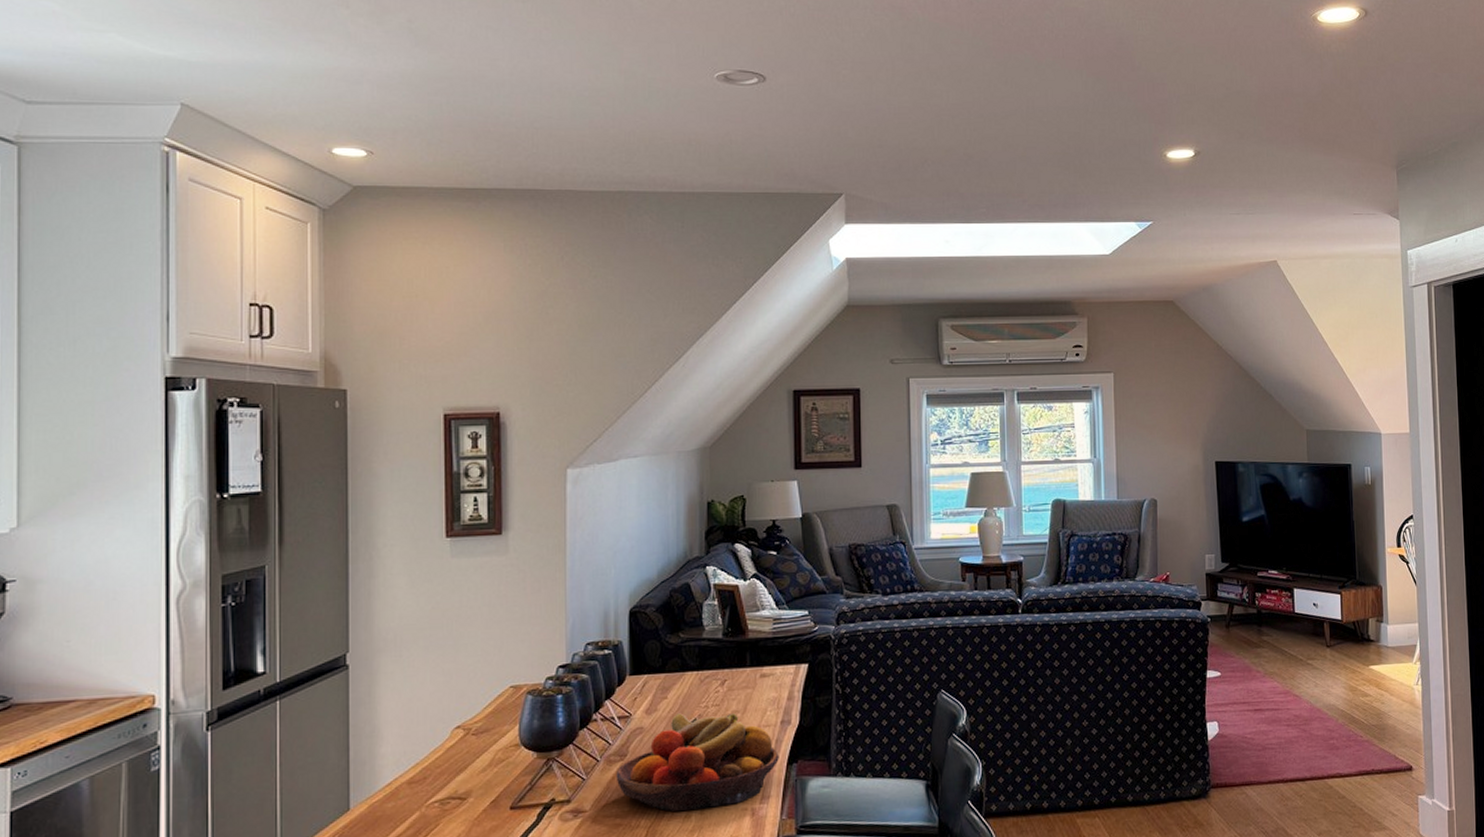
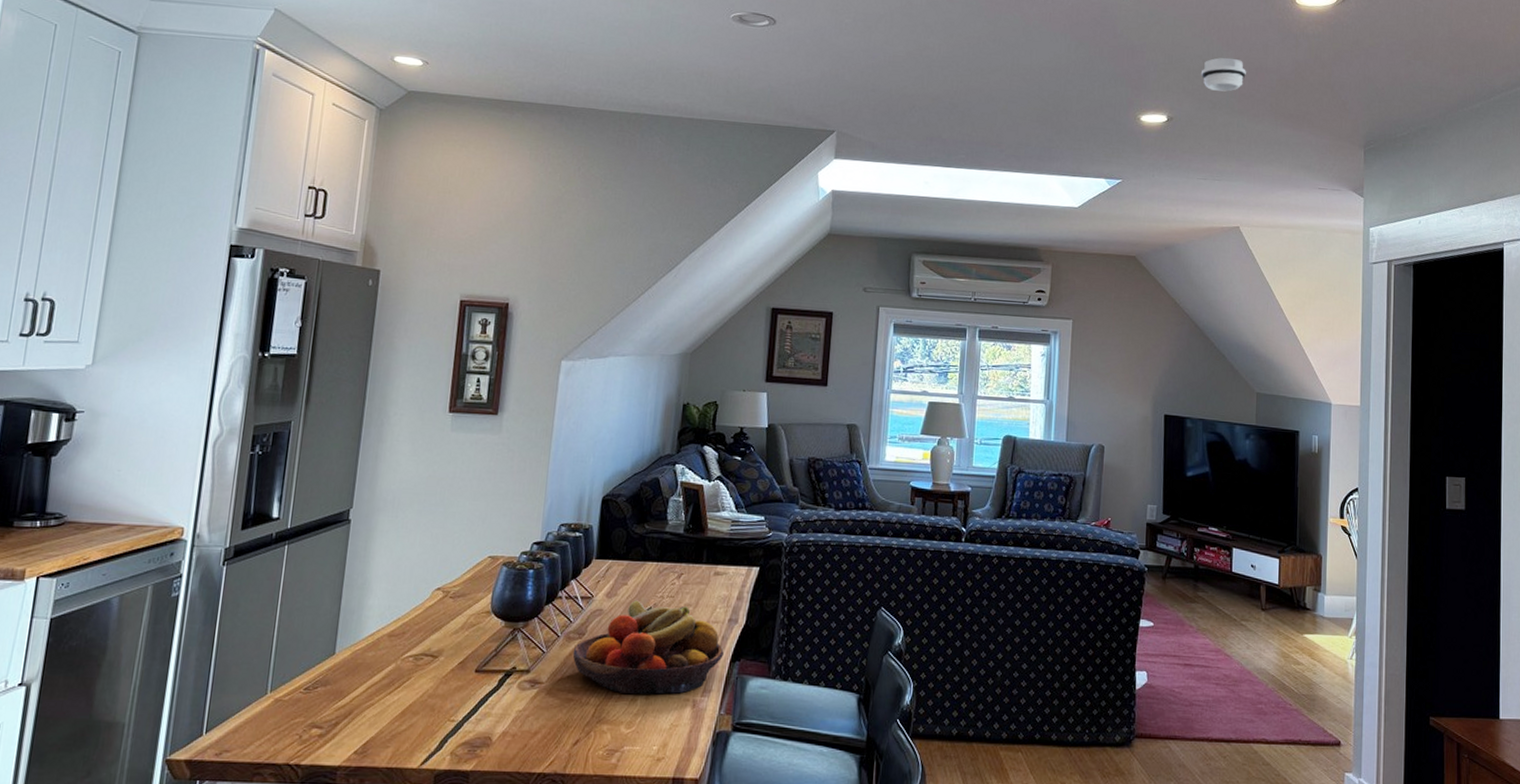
smoke detector: none [1226,83,1272,120] -> present [1201,57,1246,92]

